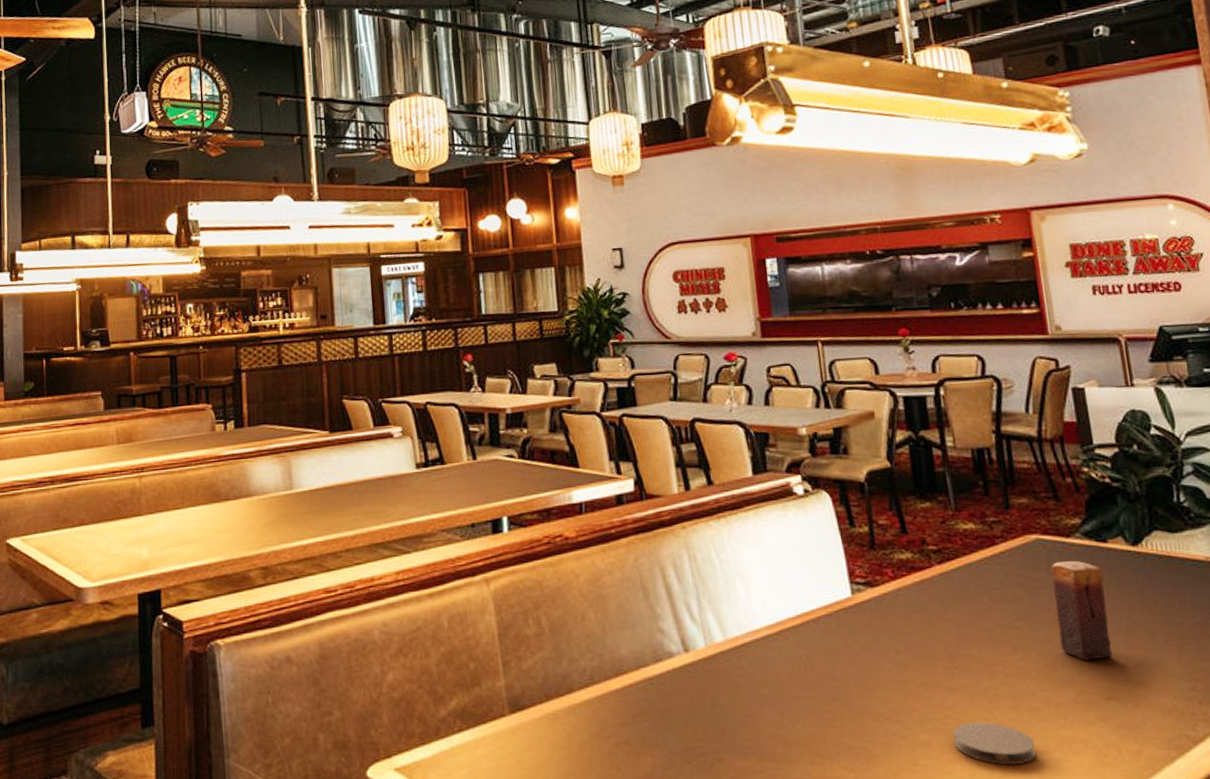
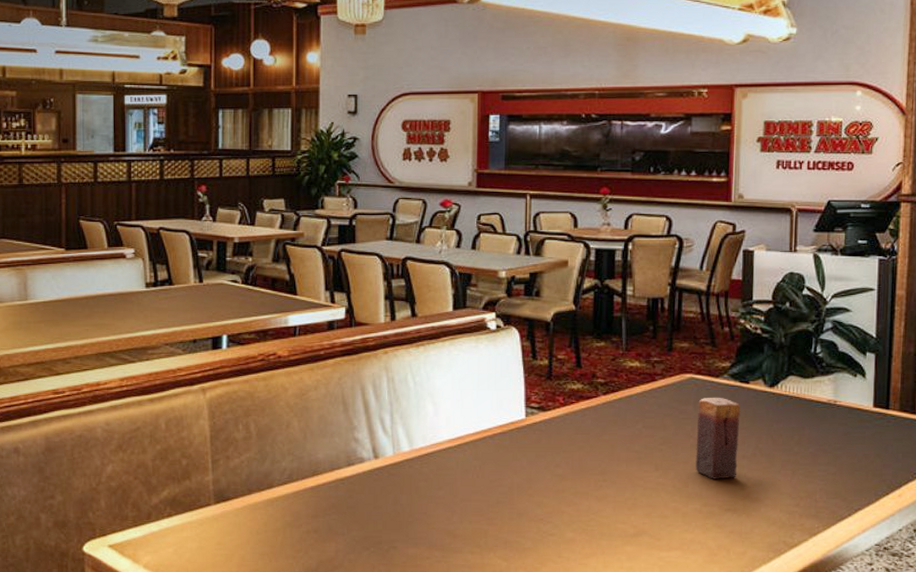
coaster: present [952,722,1036,766] -> none [593,525,660,560]

